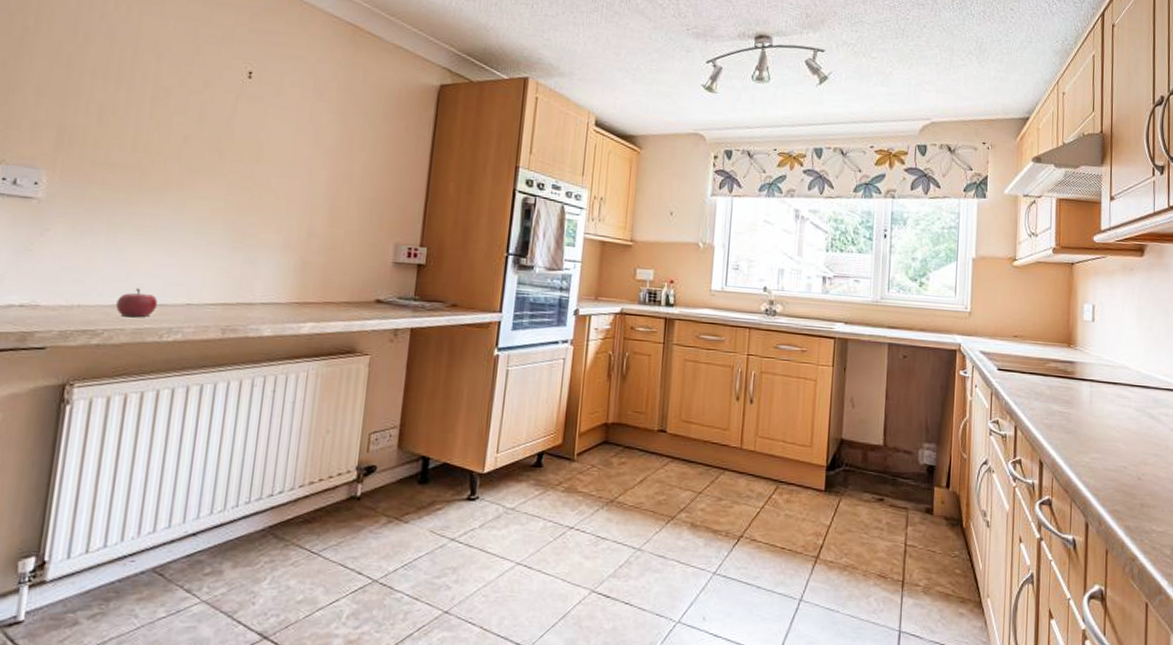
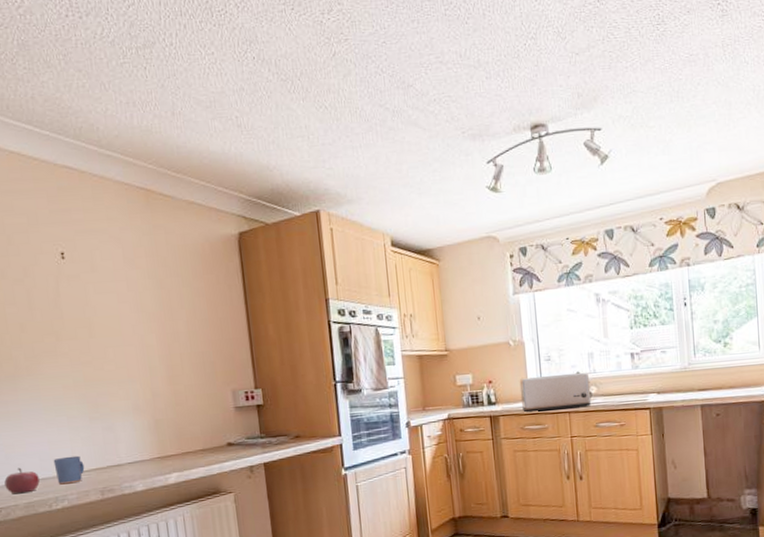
mug: none [176,284,212,316] -> present [53,455,85,485]
toaster: none [700,284,777,325] -> present [519,372,592,413]

